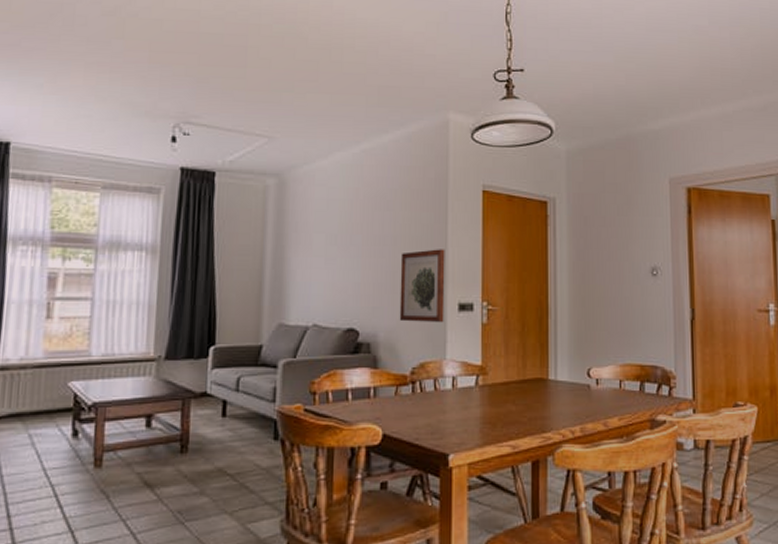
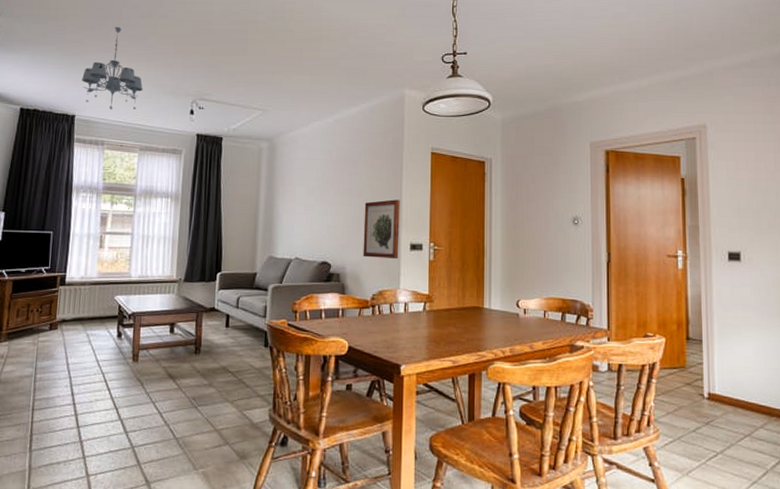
chandelier: none [20,26,107,136] -> present [82,26,143,110]

